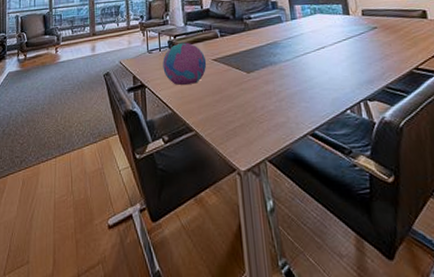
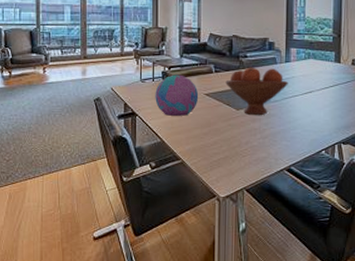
fruit bowl: none [232,27,298,77] -> present [225,67,288,115]

